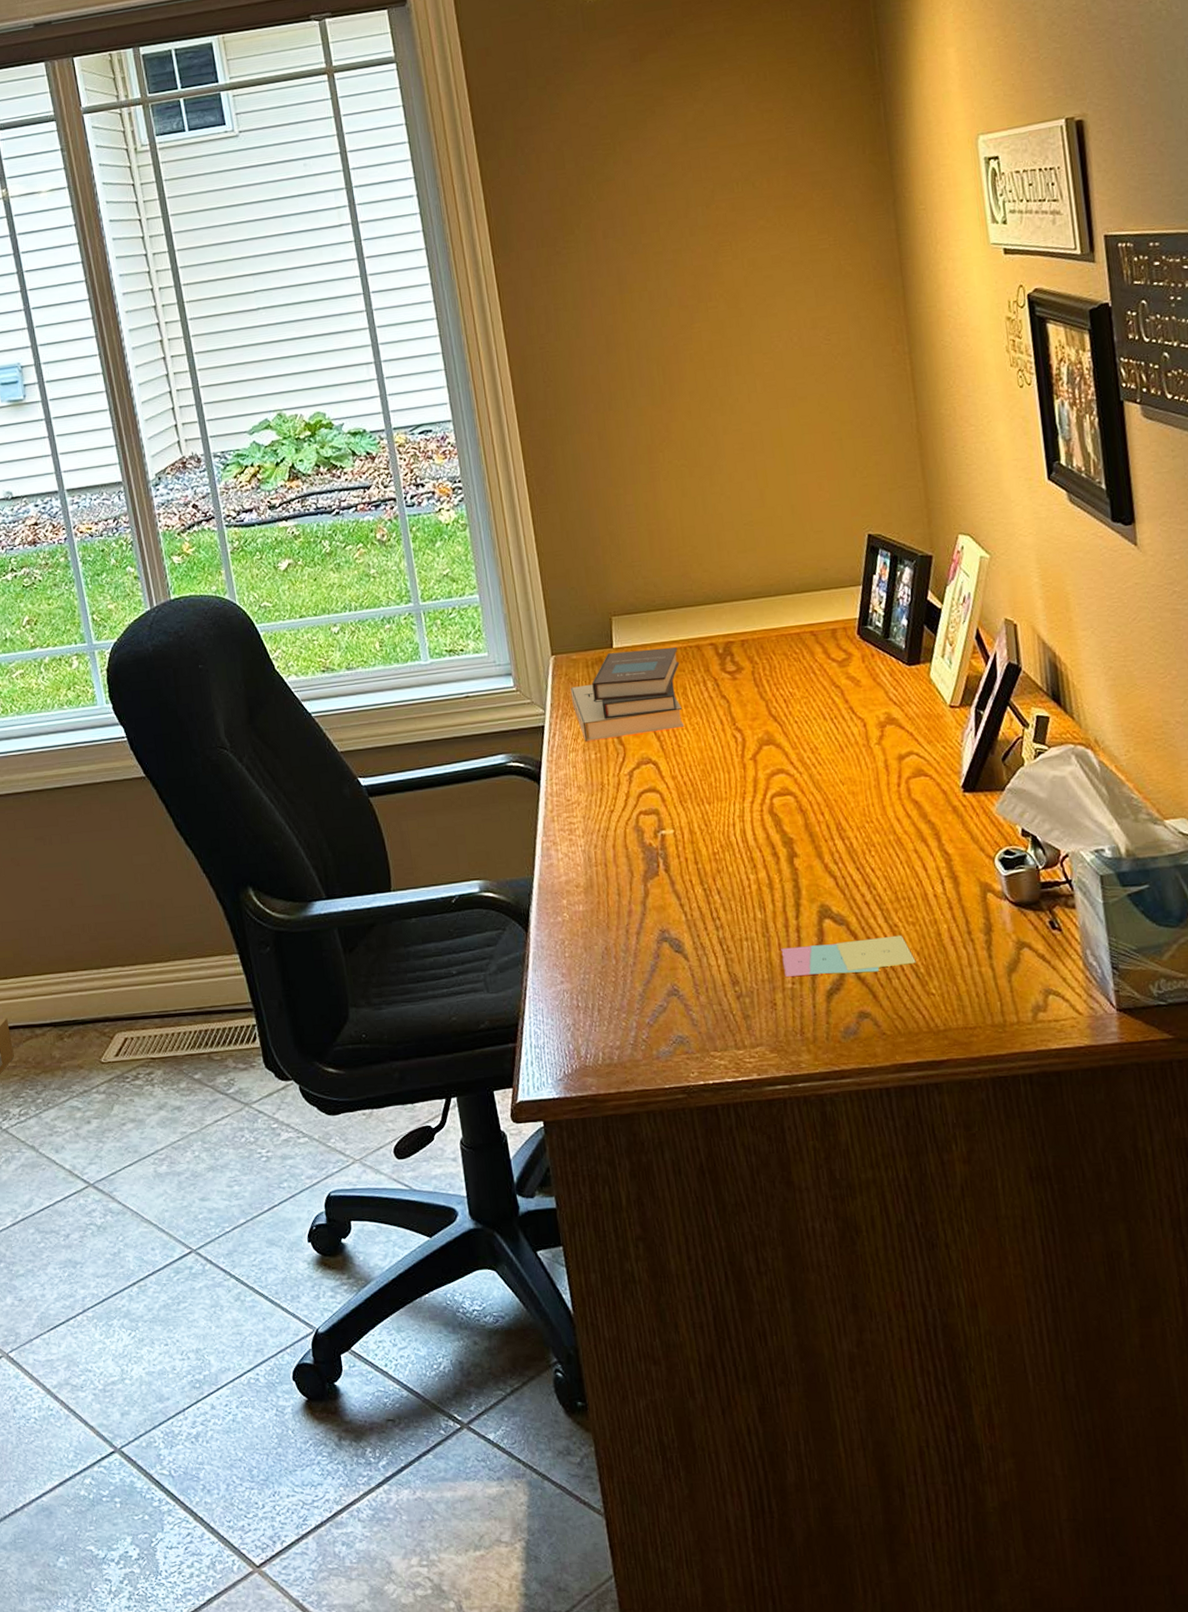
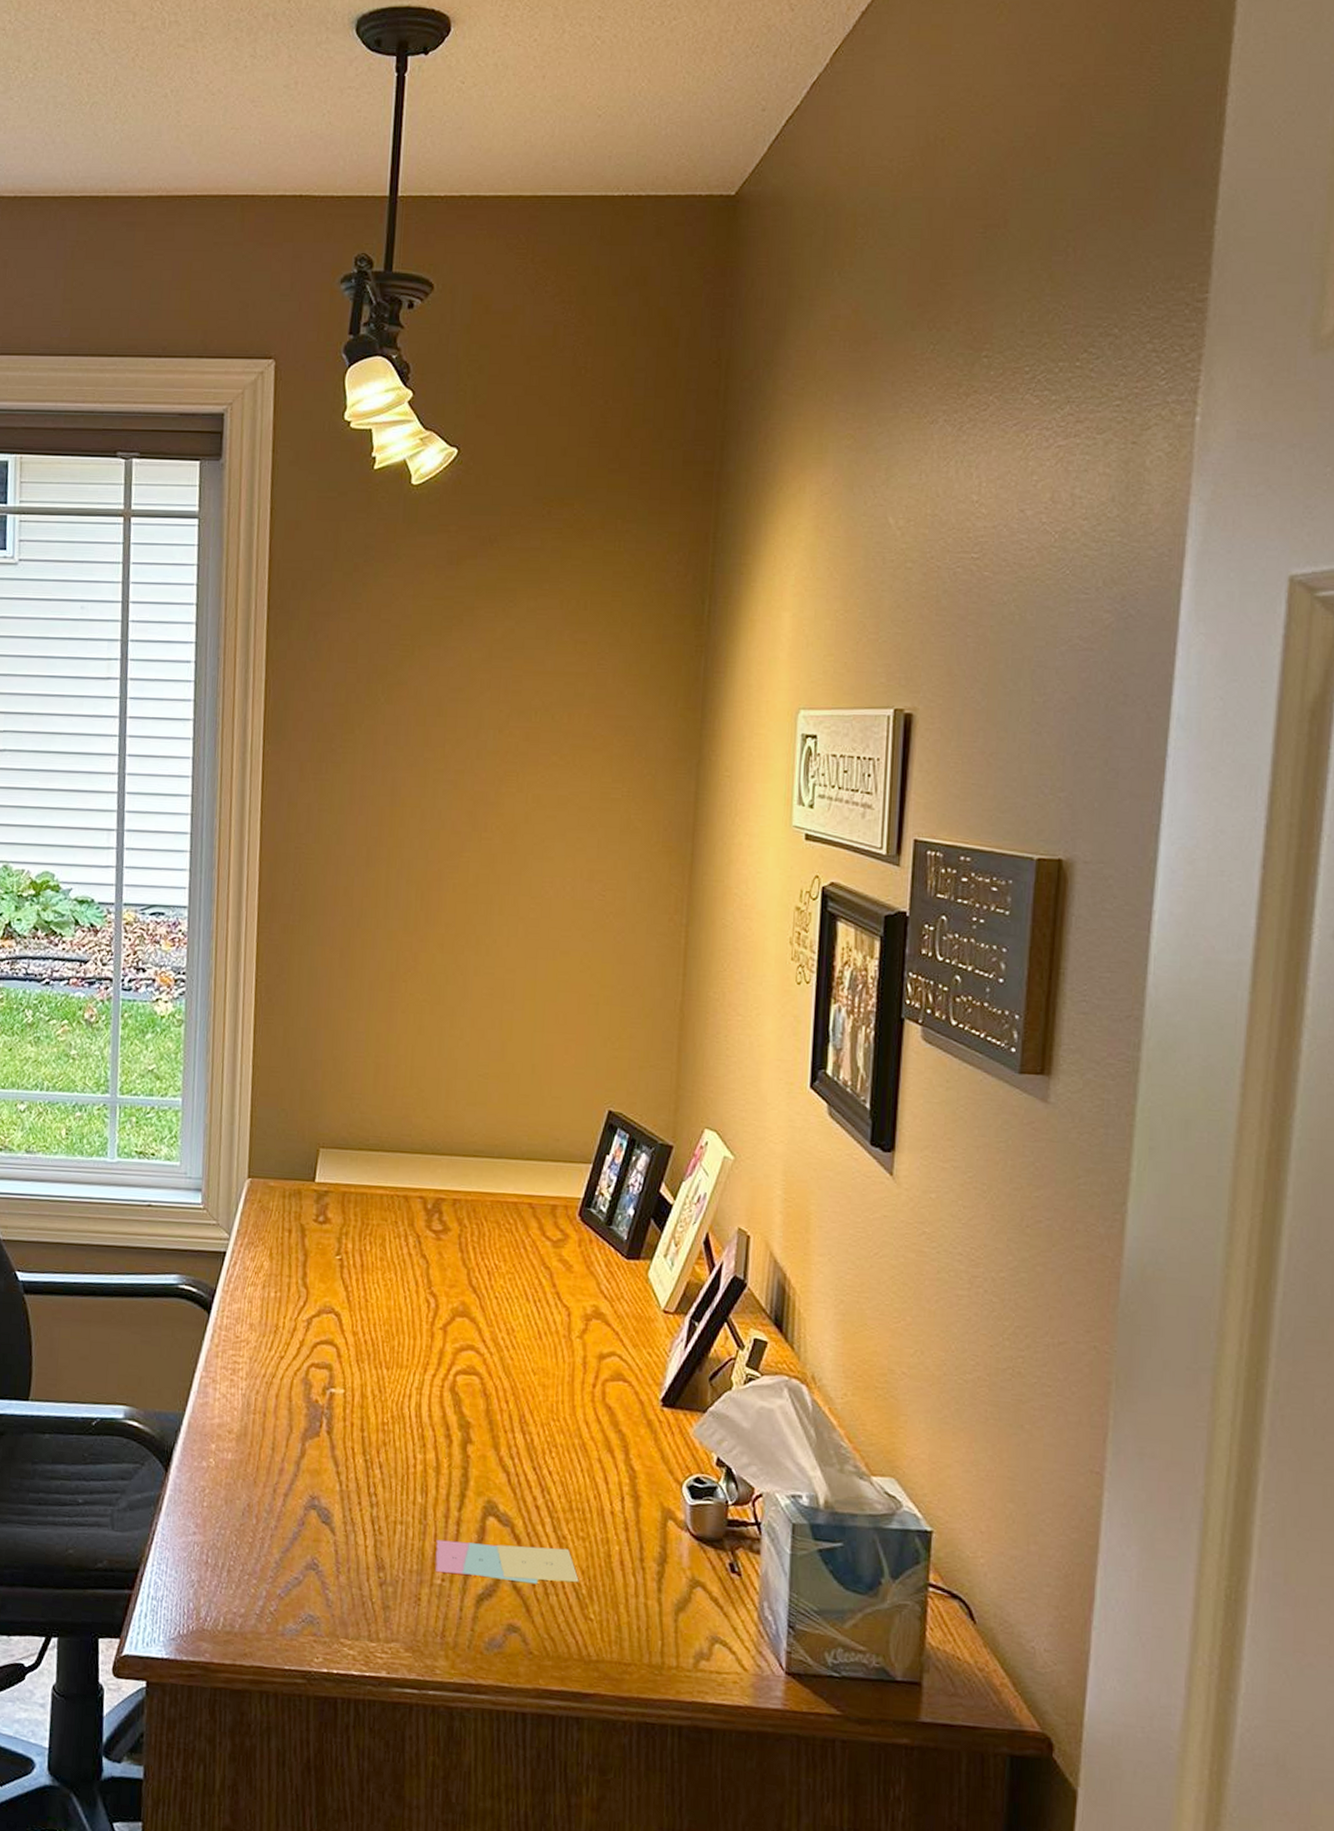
books: present [570,647,685,742] -> none [260,1187,384,1282]

